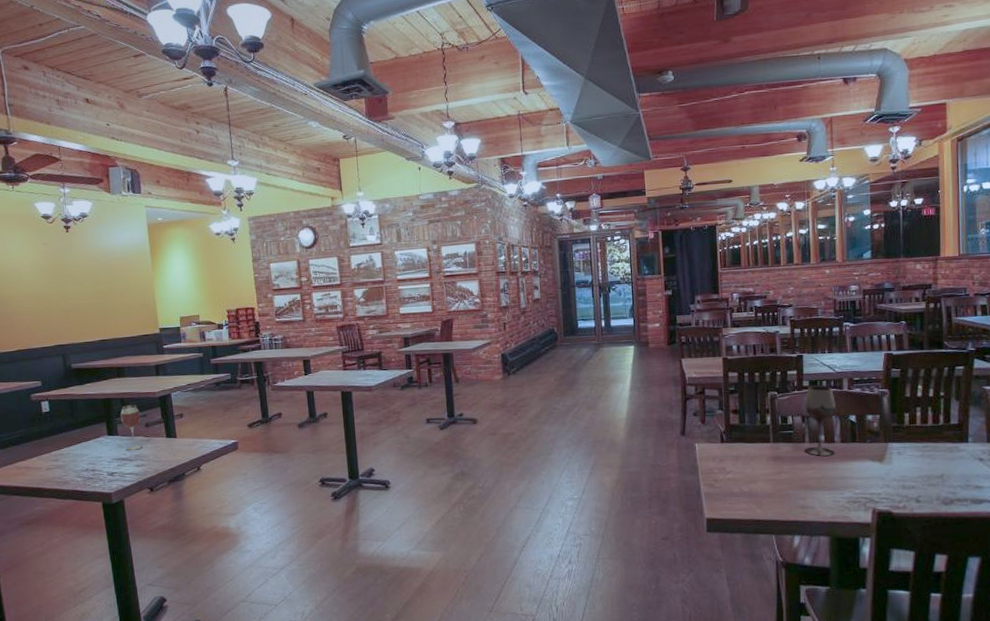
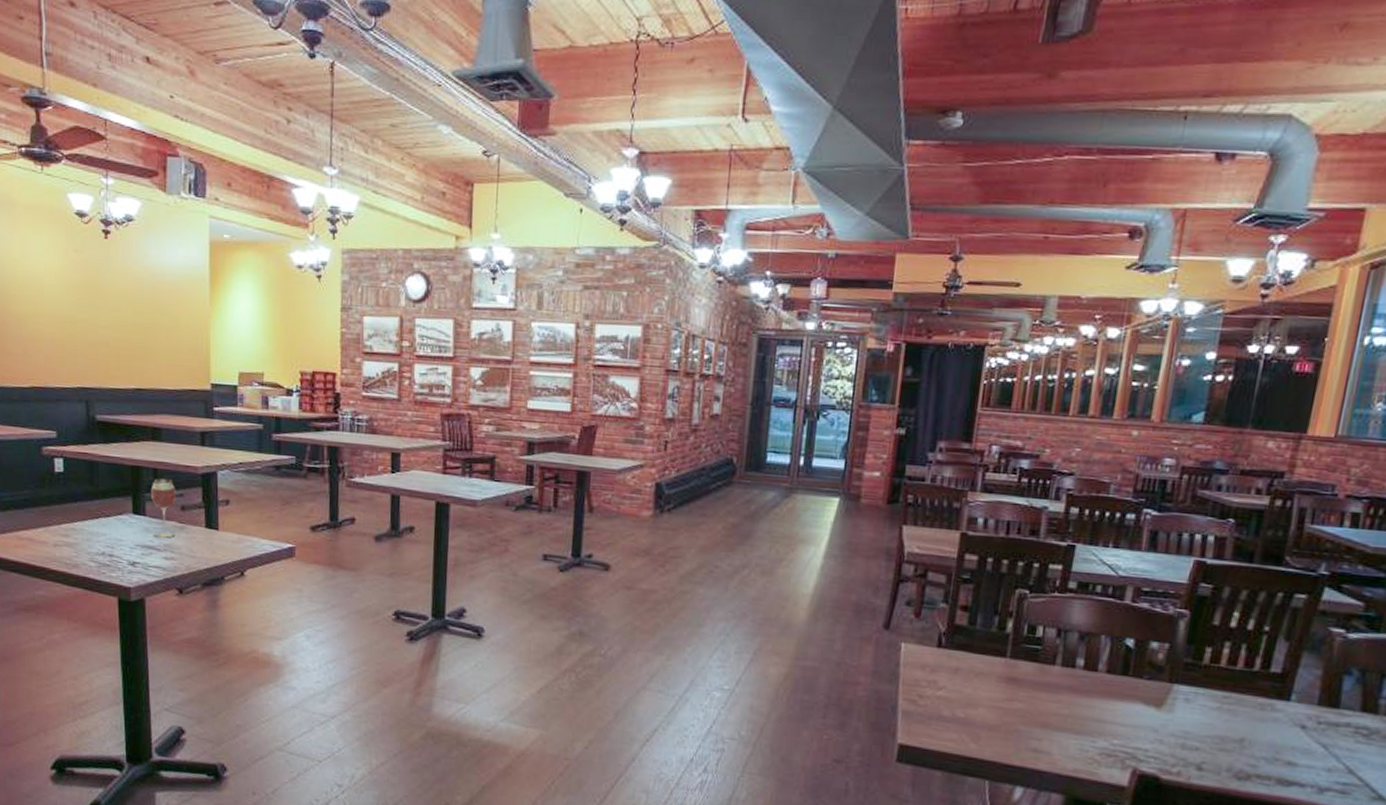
wineglass: present [804,385,836,456] -> none [1053,589,1110,688]

